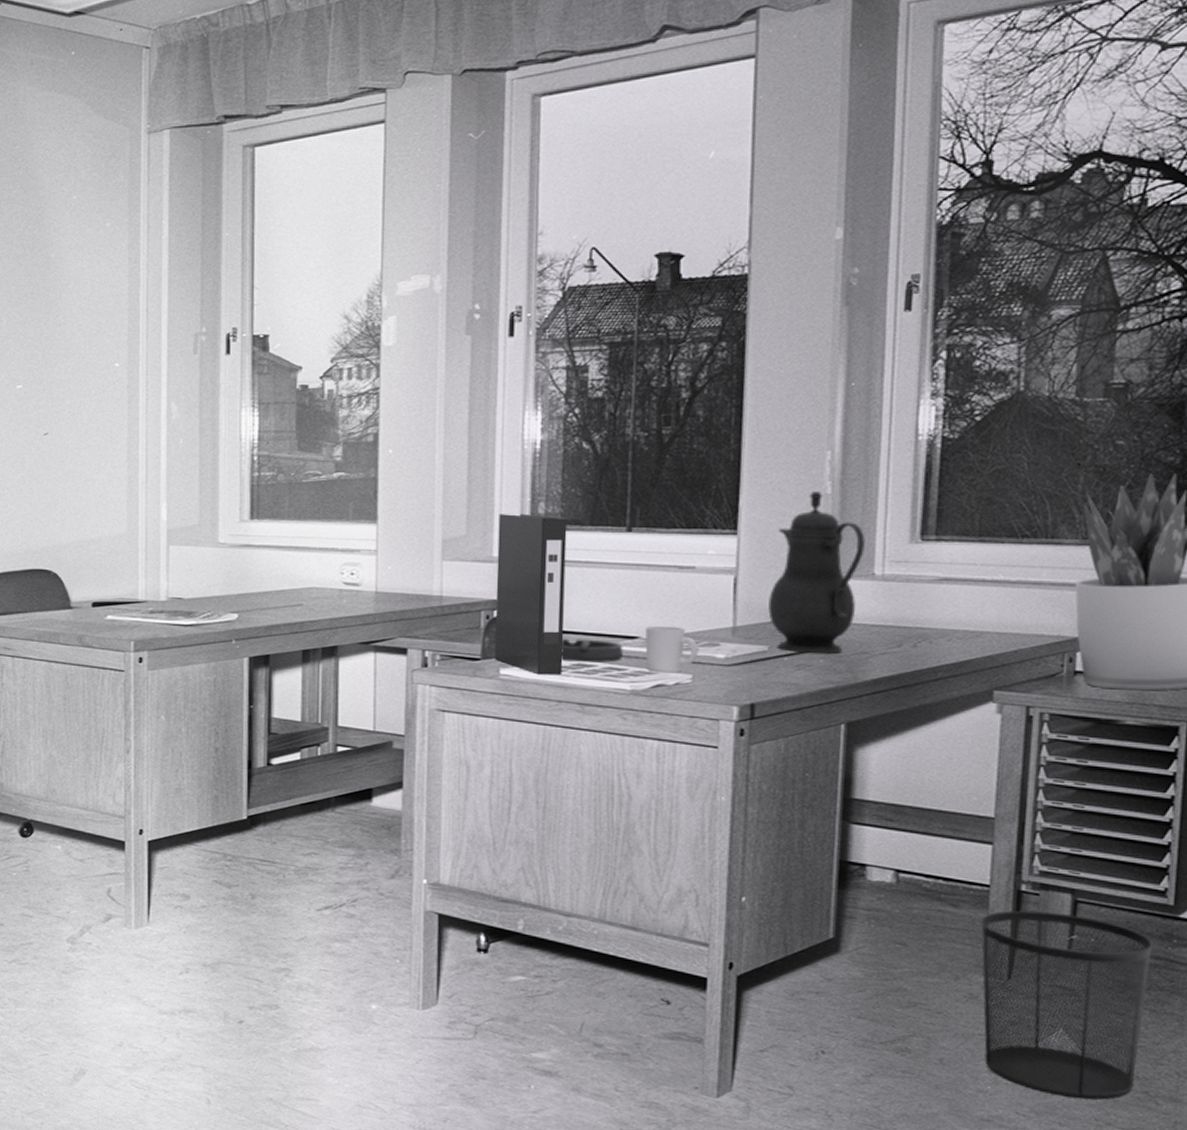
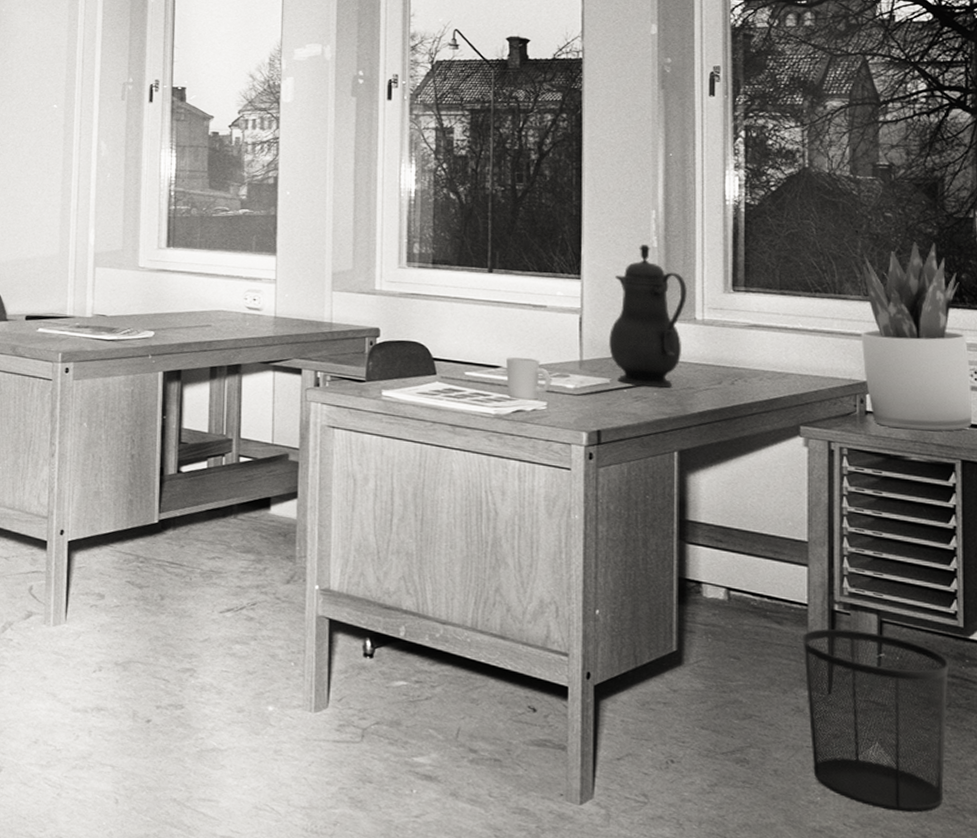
binder: present [494,514,568,676] -> none [377,252,438,399]
ashtray: present [561,638,623,663] -> none [435,365,487,389]

